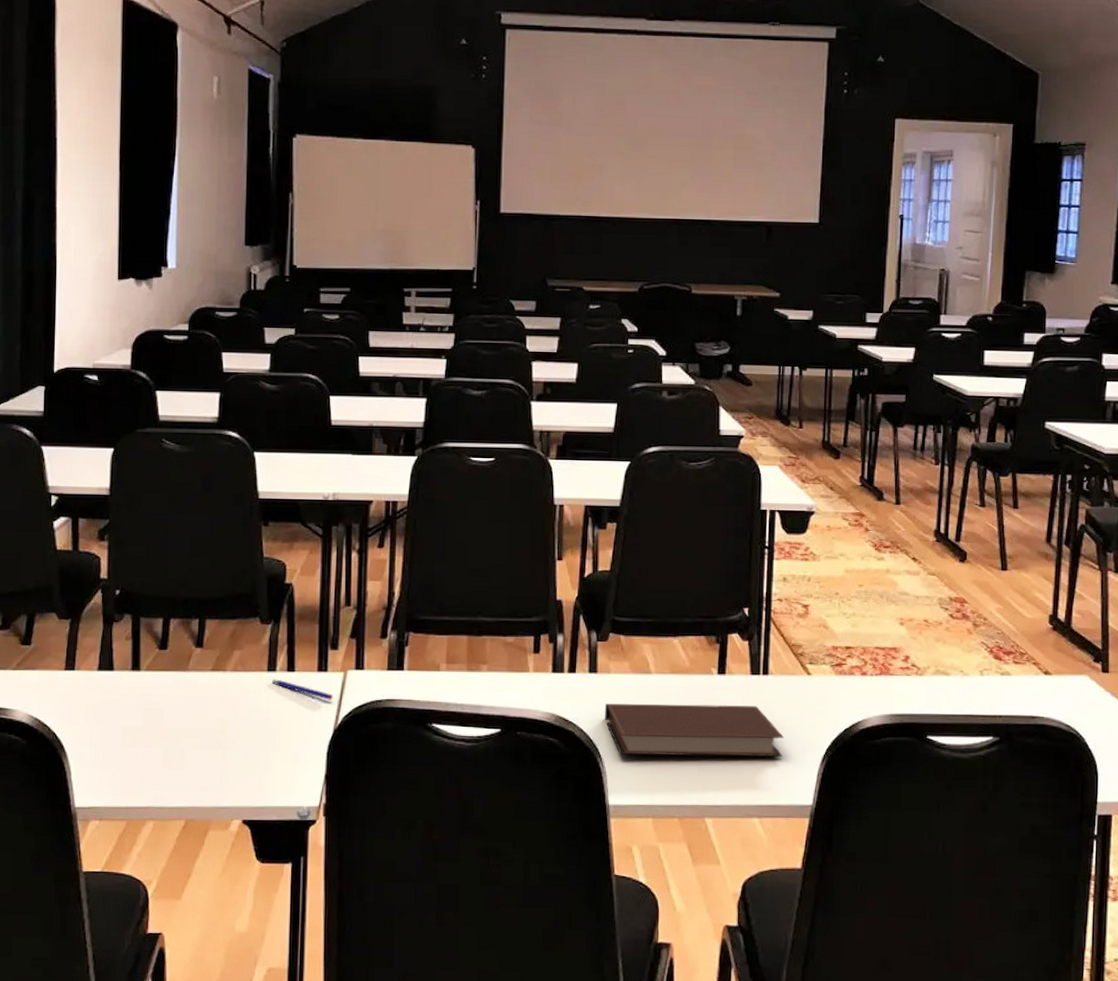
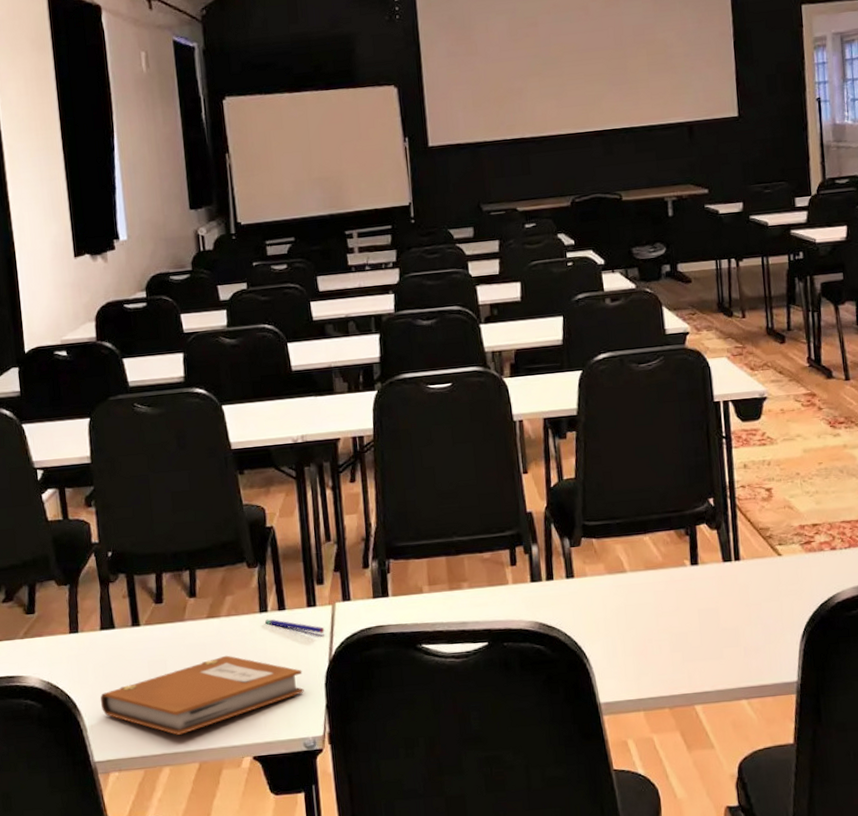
notebook: none [89,711,305,789] -> present [100,655,304,735]
notebook: present [604,703,784,757] -> none [585,592,764,654]

